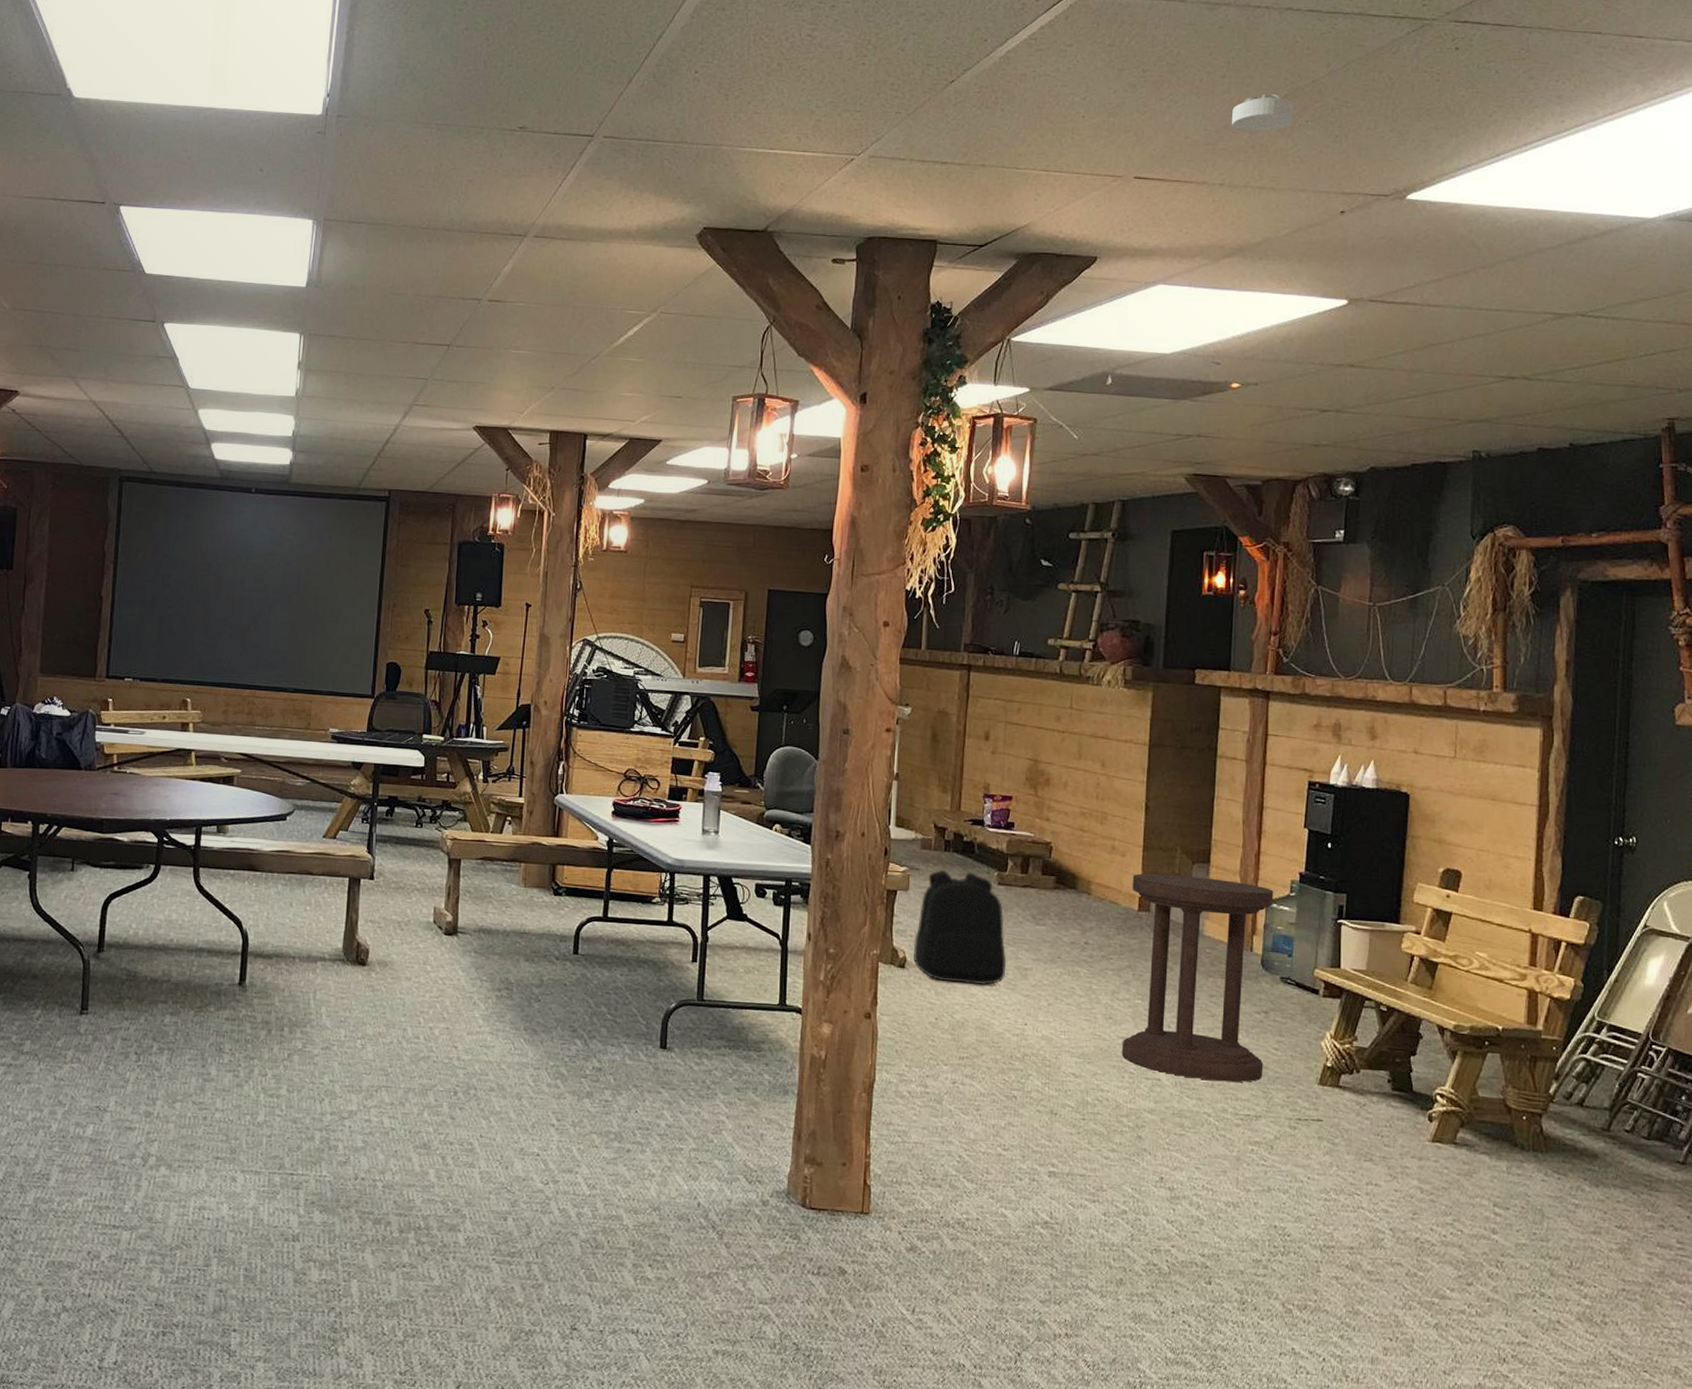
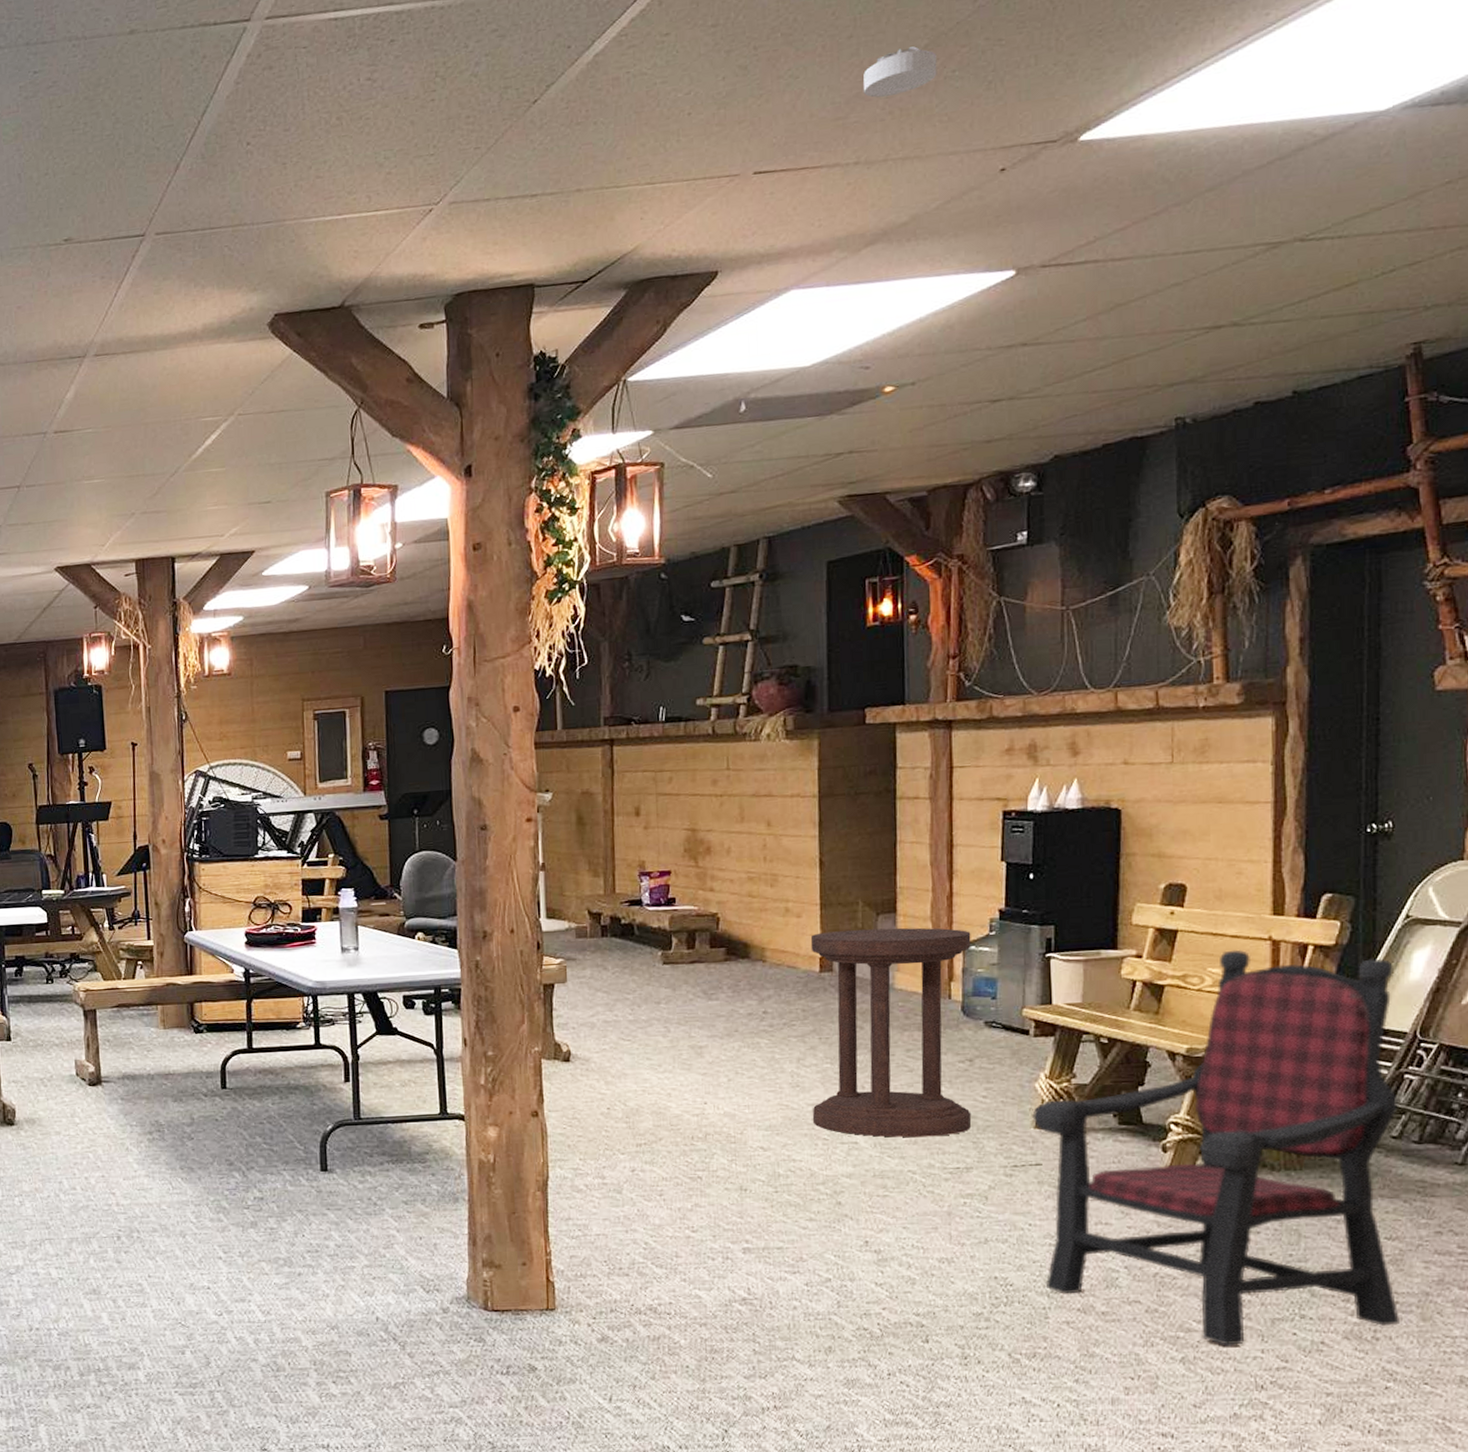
backpack: present [914,870,1007,986] -> none [577,955,680,1071]
armchair: none [1317,937,1632,1316] -> present [1032,949,1399,1345]

